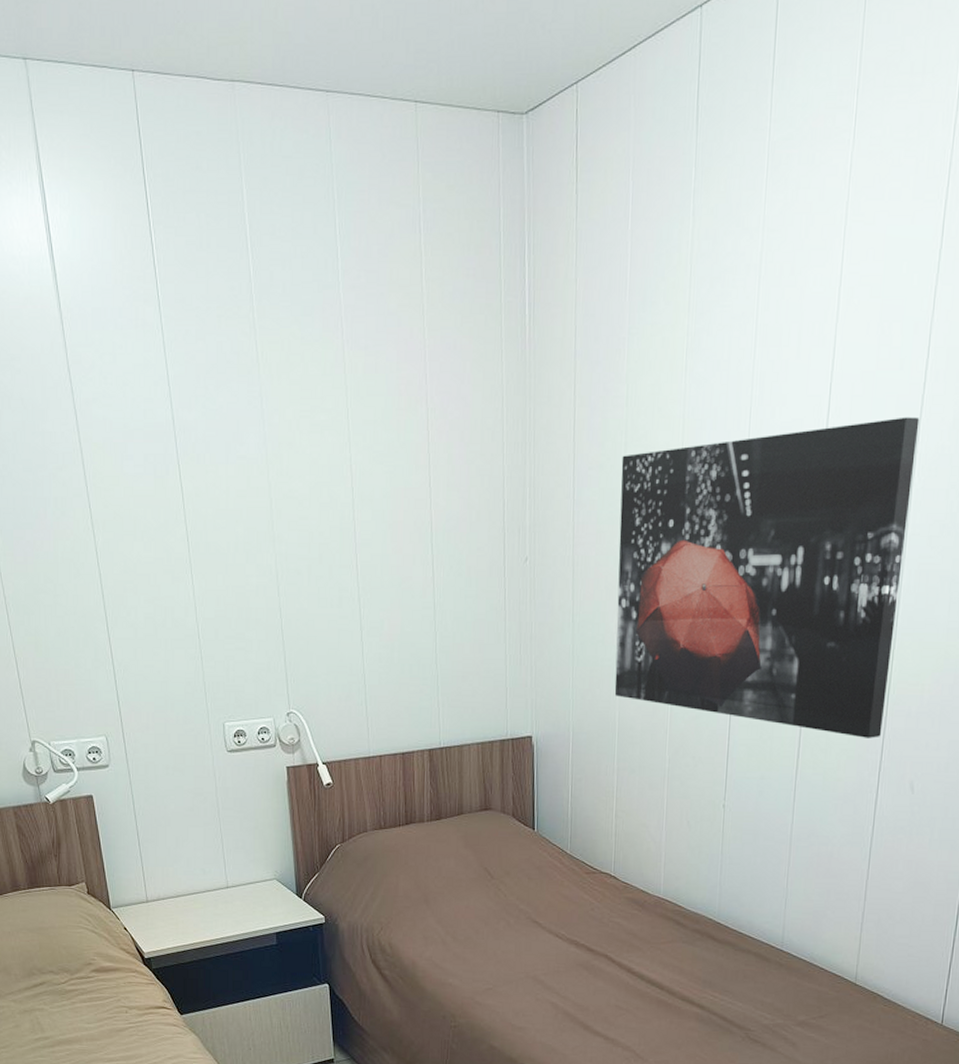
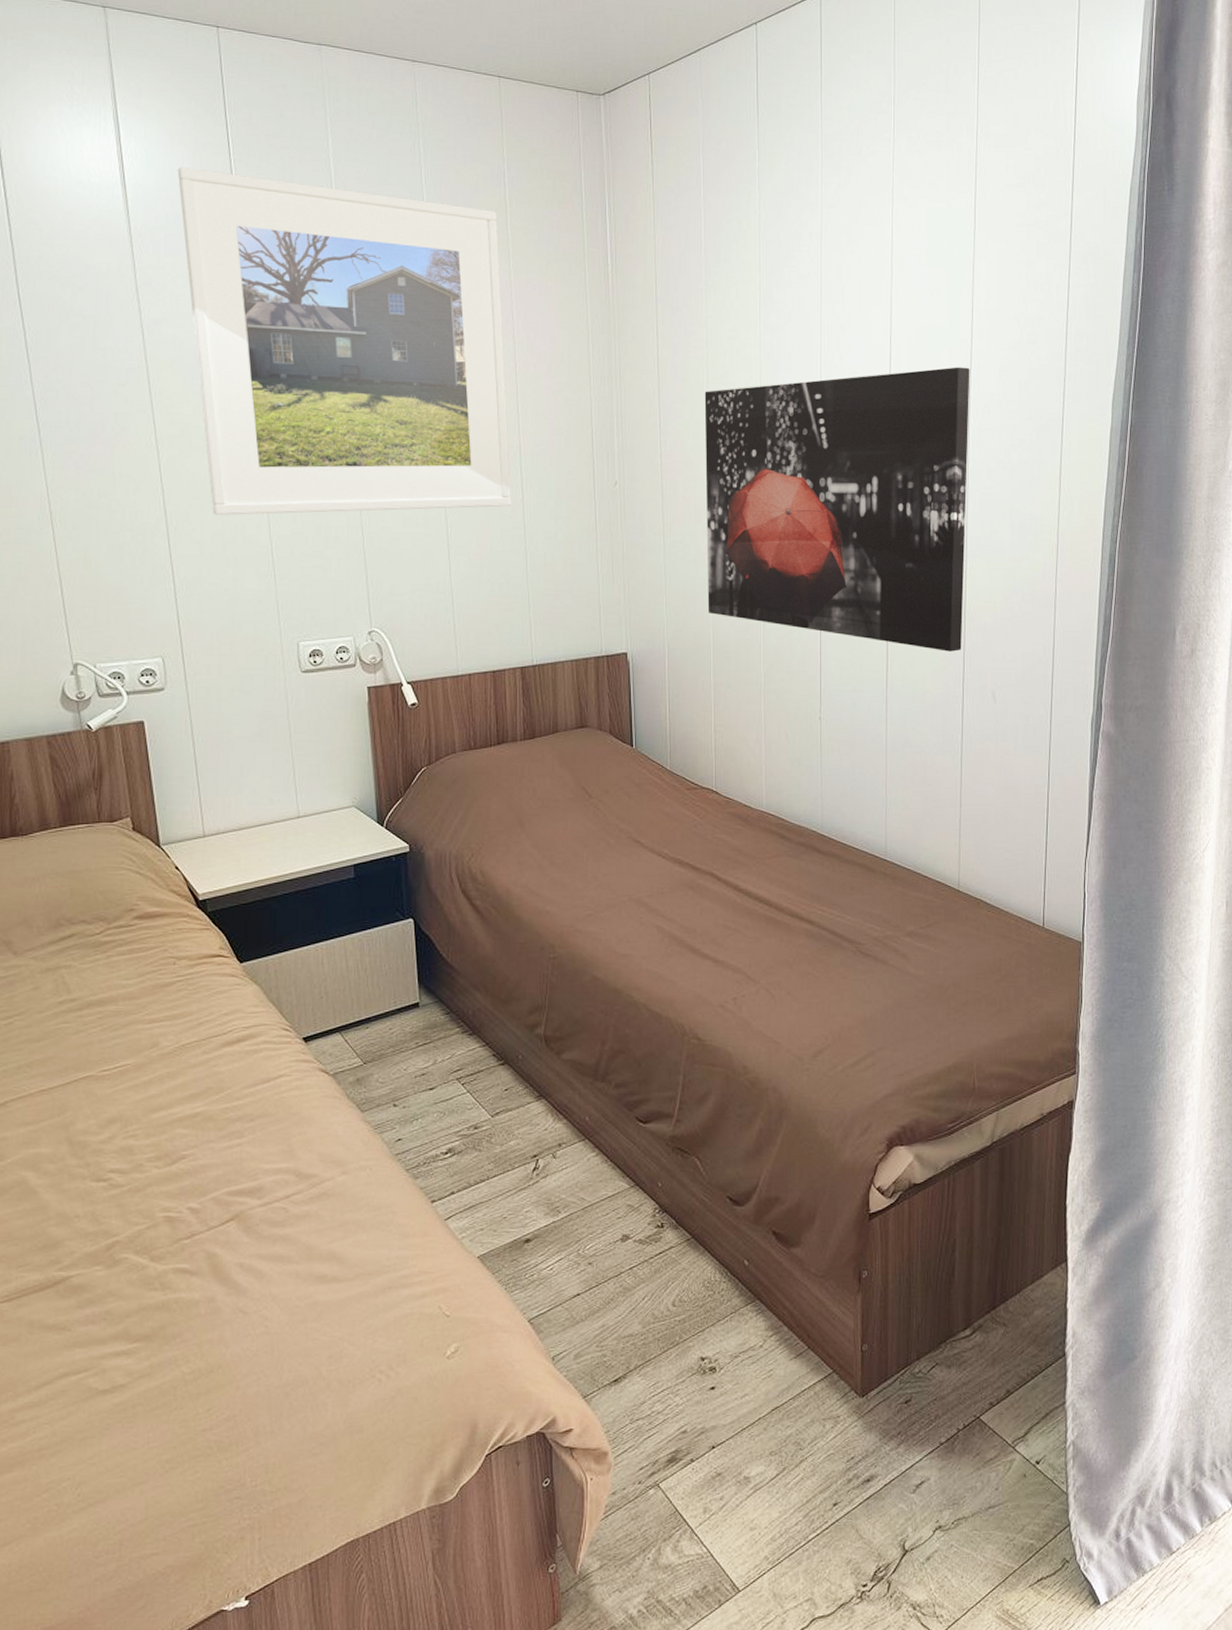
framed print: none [100,233,423,598] -> present [177,166,512,515]

